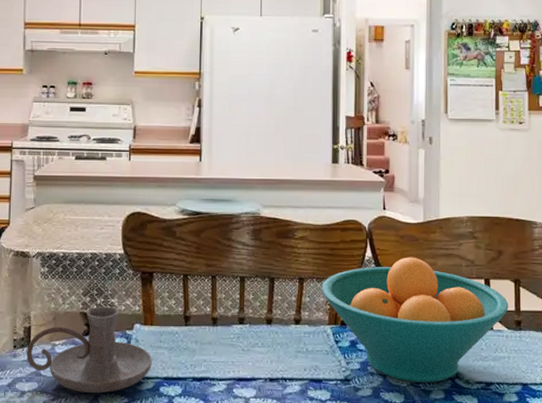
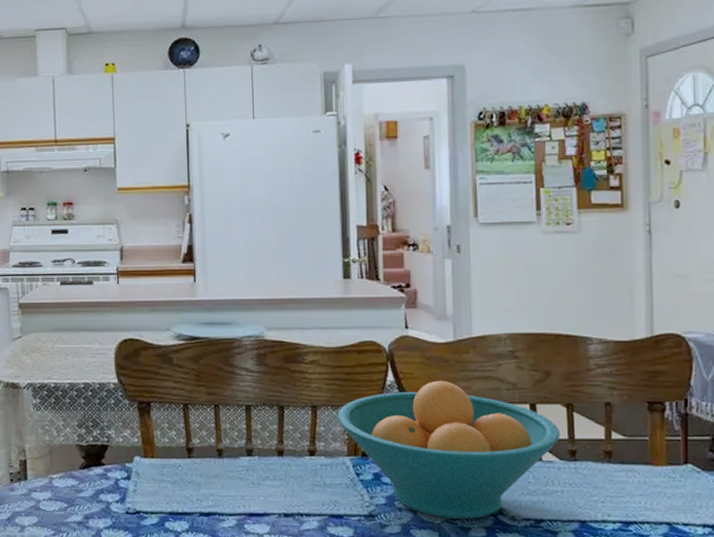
candle holder: present [26,306,153,394] -> none [24,438,156,529]

